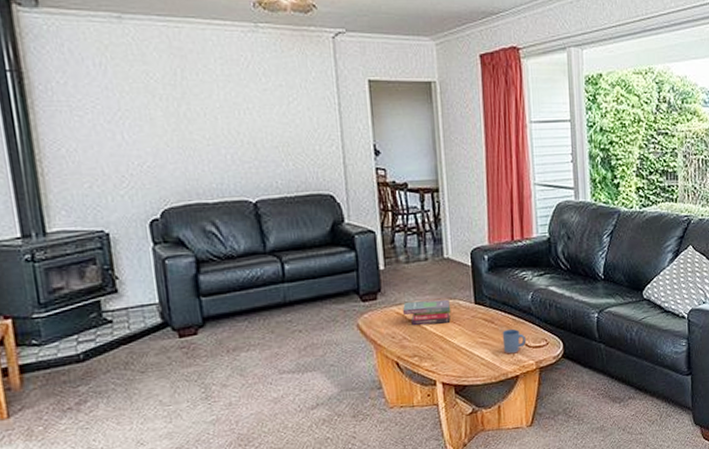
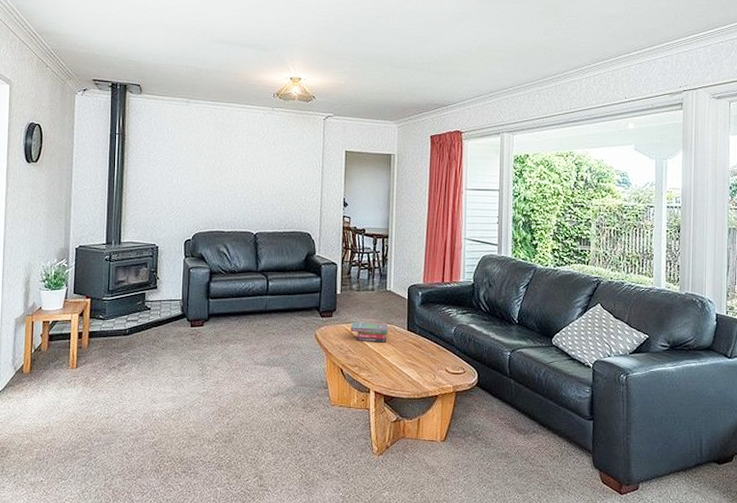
mug: present [502,328,526,354] -> none [427,355,446,376]

